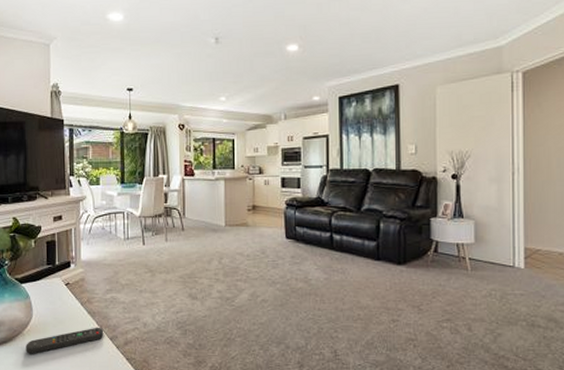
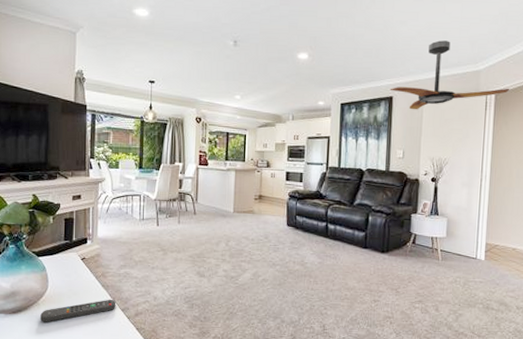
ceiling fan: none [395,15,541,98] -> present [390,40,510,110]

